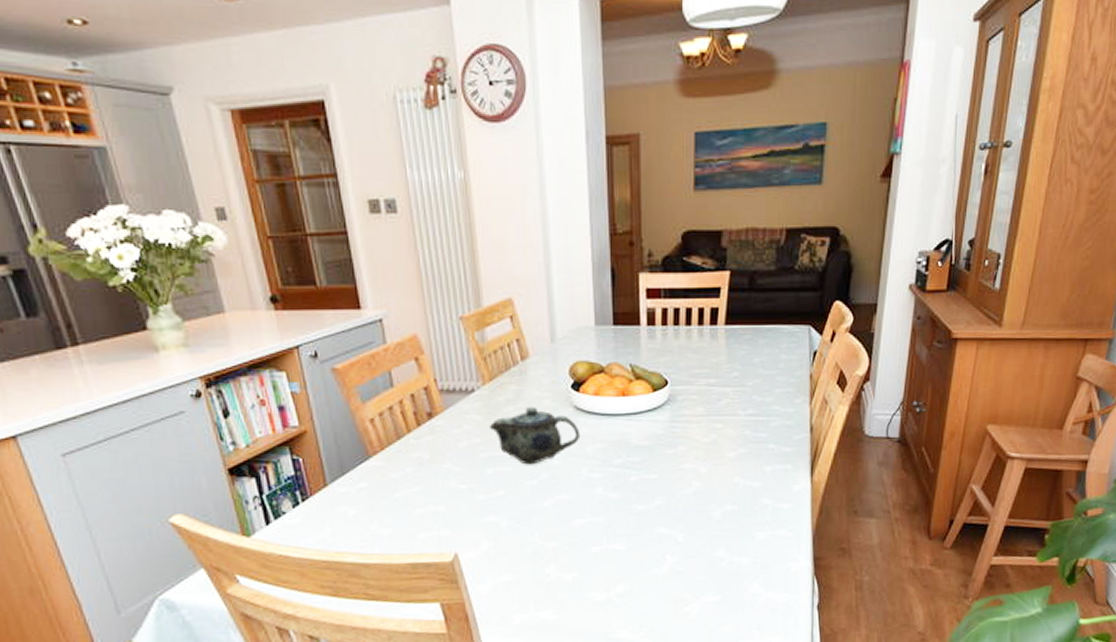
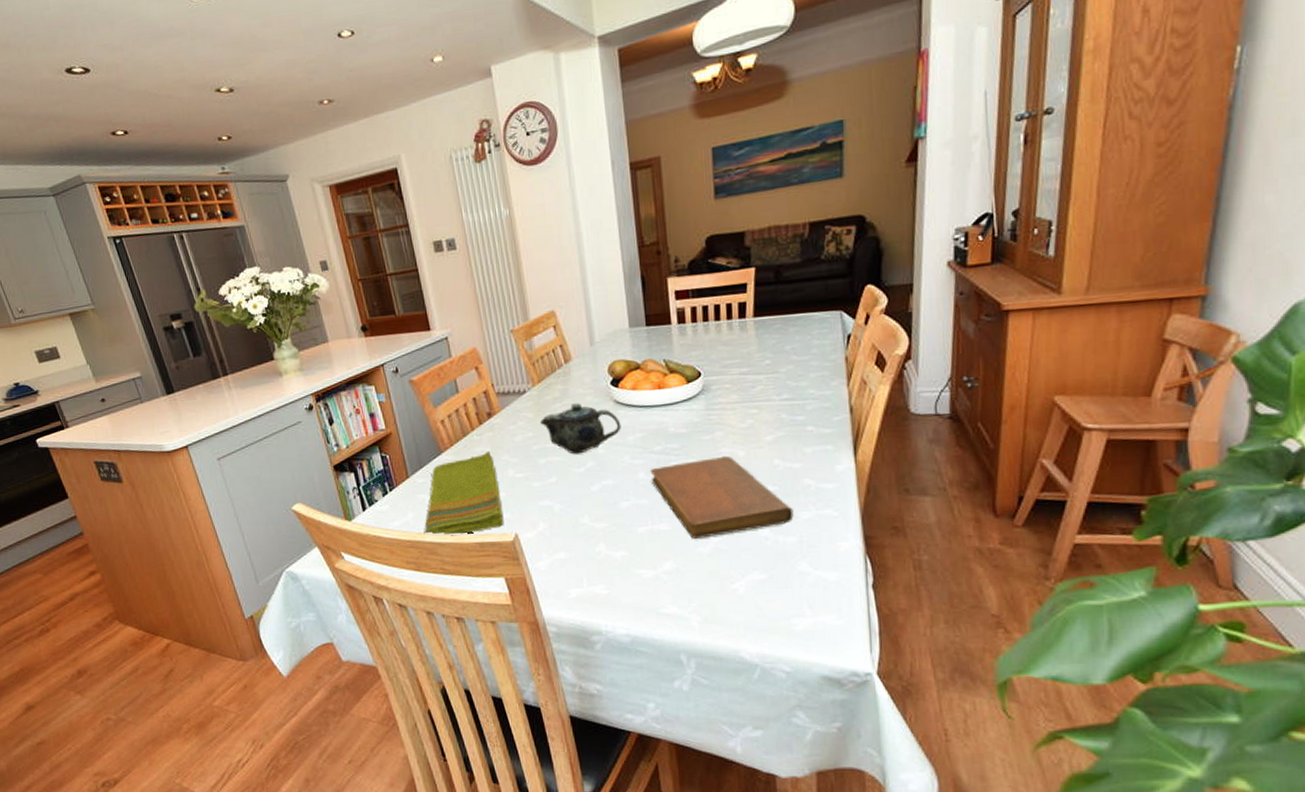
dish towel: none [343,457,442,556] -> present [423,450,504,536]
notebook: none [608,471,750,560] -> present [650,455,794,539]

